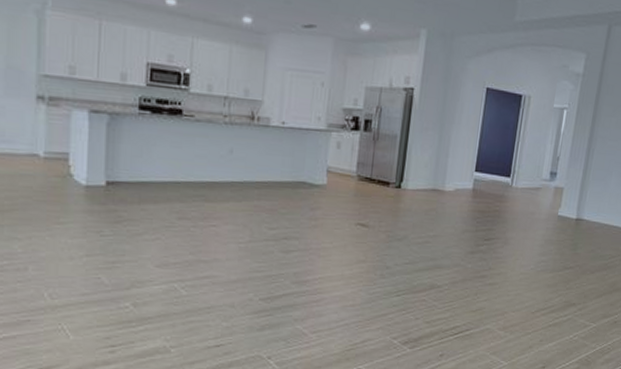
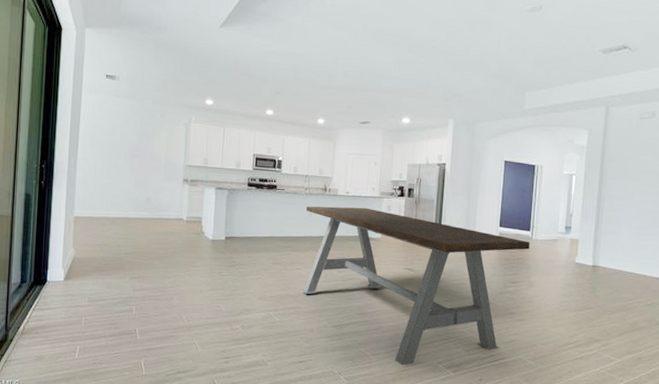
dining table: none [218,140,509,344] -> present [302,206,530,366]

